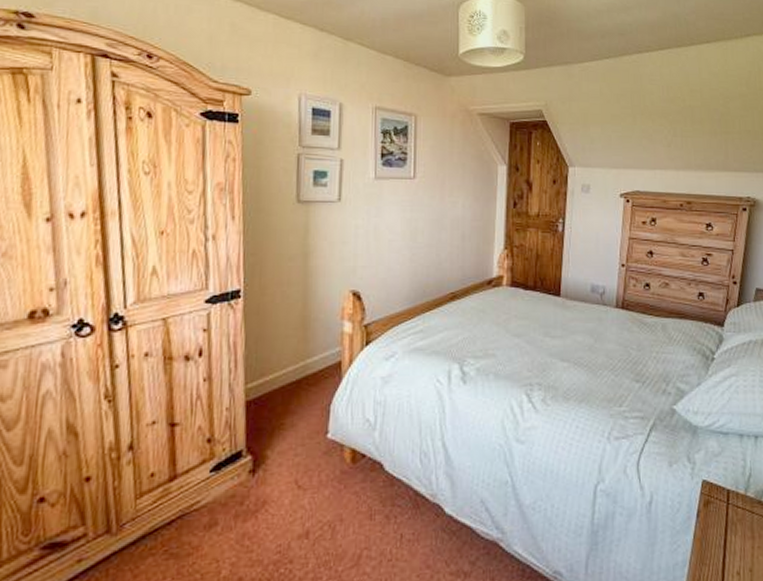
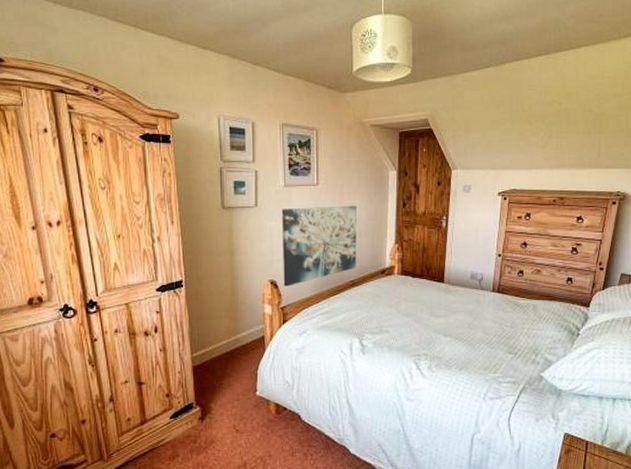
wall art: none [368,203,461,299] -> present [282,205,358,287]

